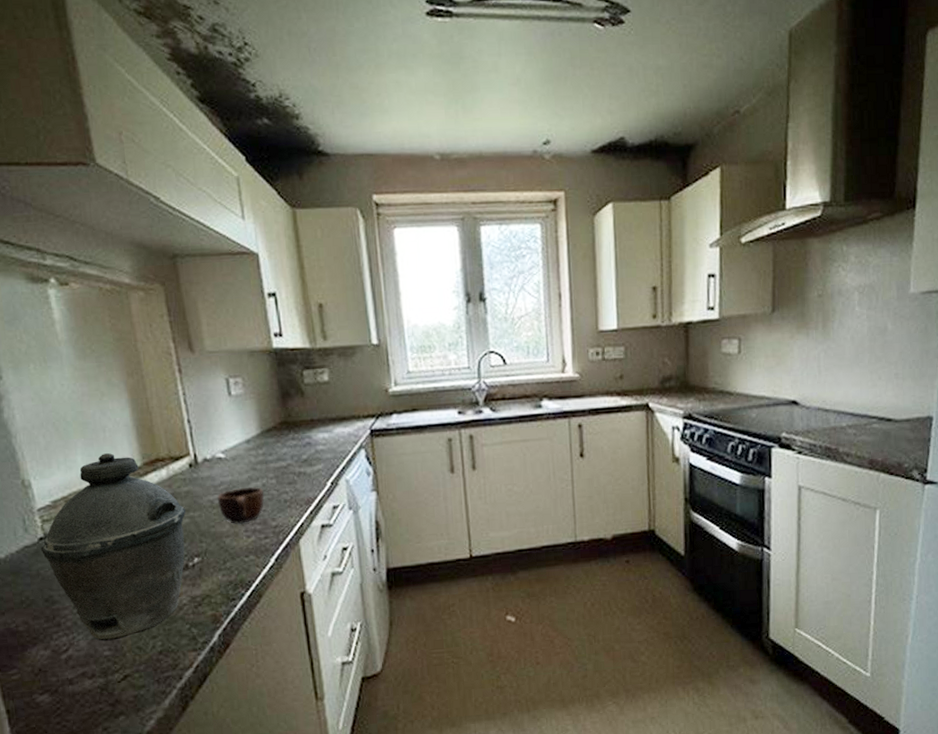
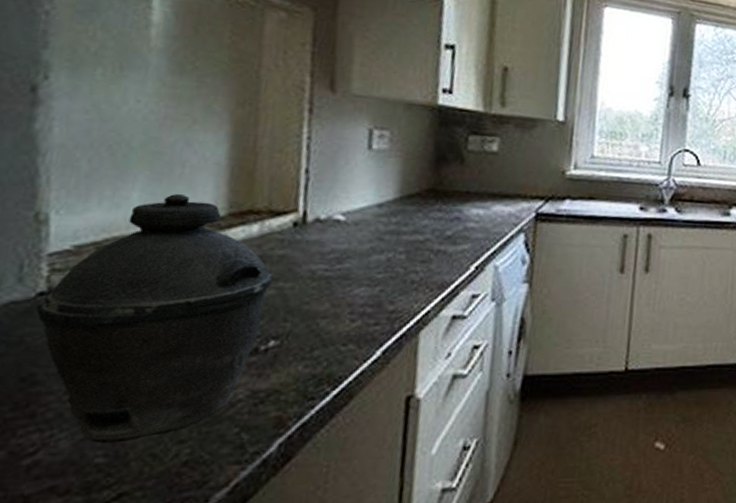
mug: present [217,486,264,524] -> none [321,260,386,303]

